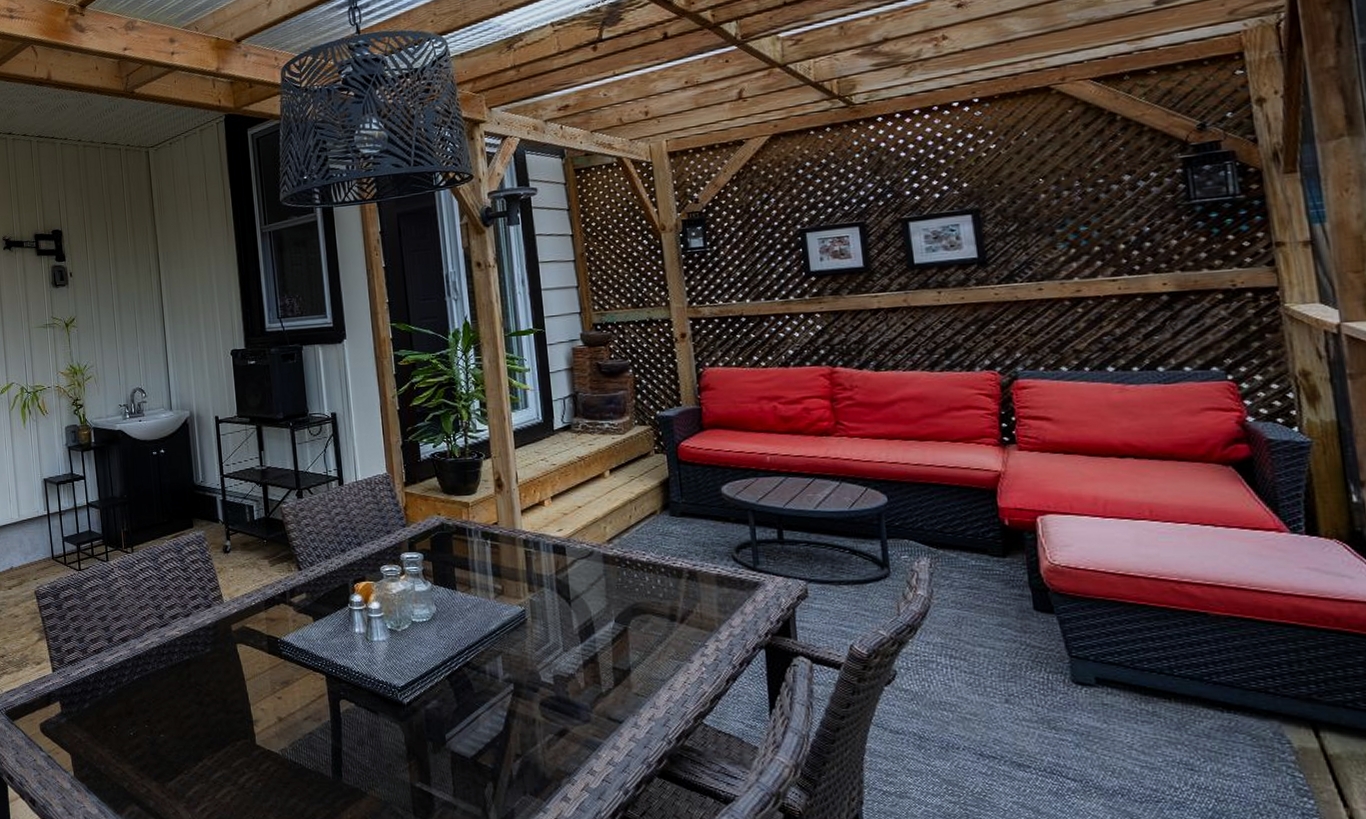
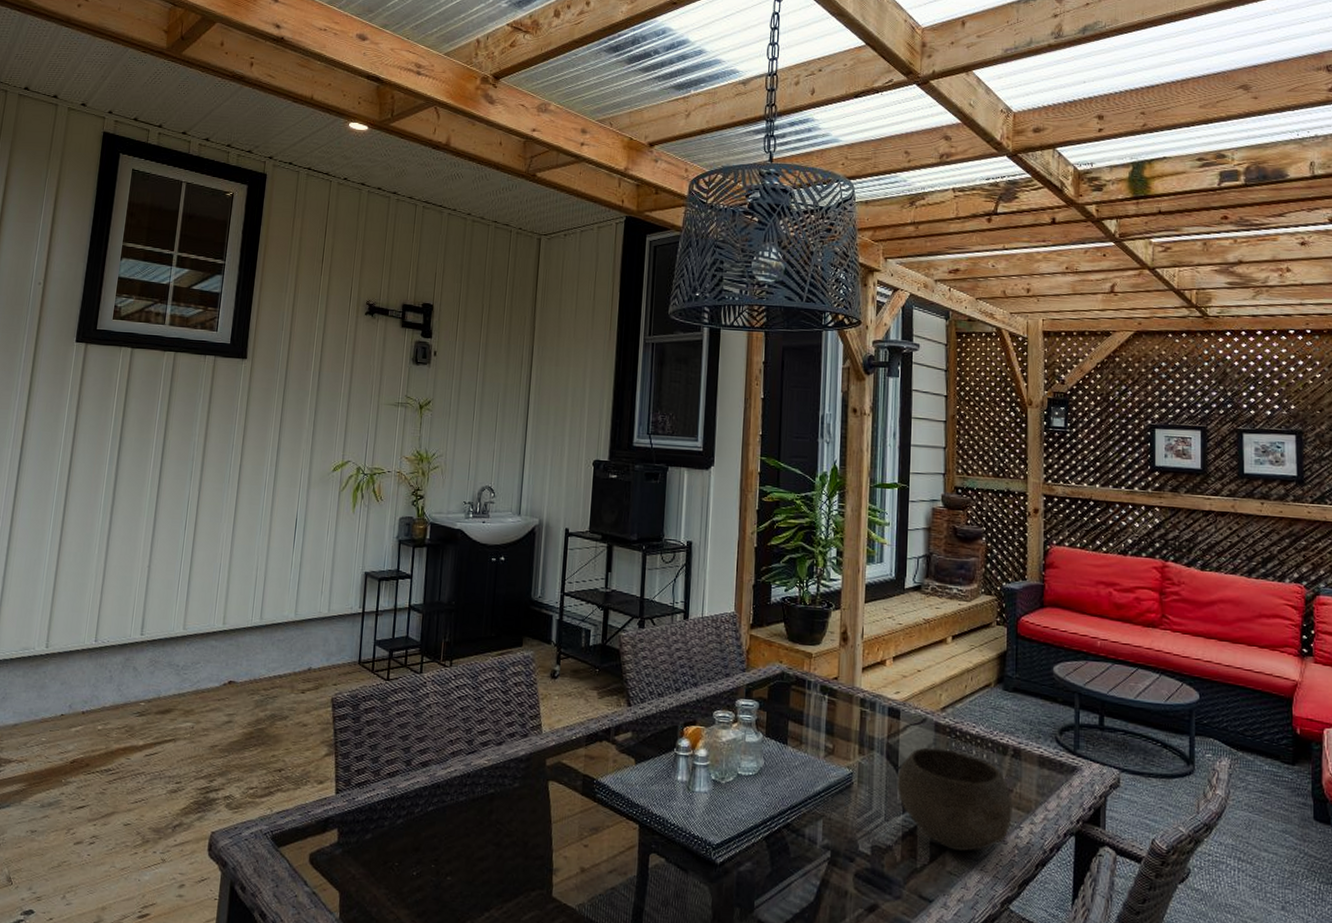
bowl: none [570,578,696,673] -> present [896,747,1013,851]

